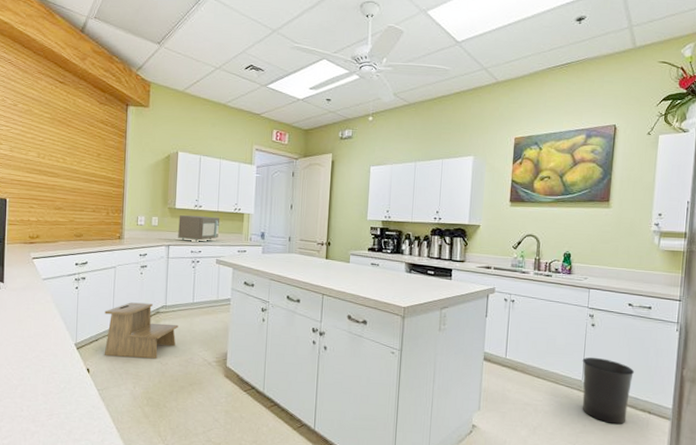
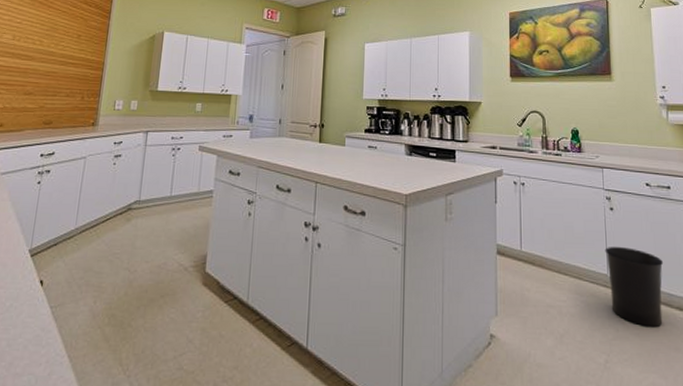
step stool: present [104,302,178,359] -> none [62,198,152,266]
microwave: present [178,215,220,242] -> none [158,97,206,127]

